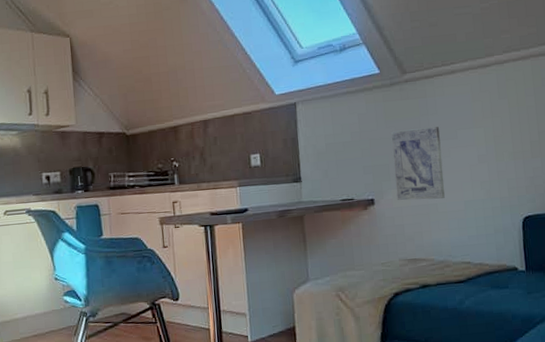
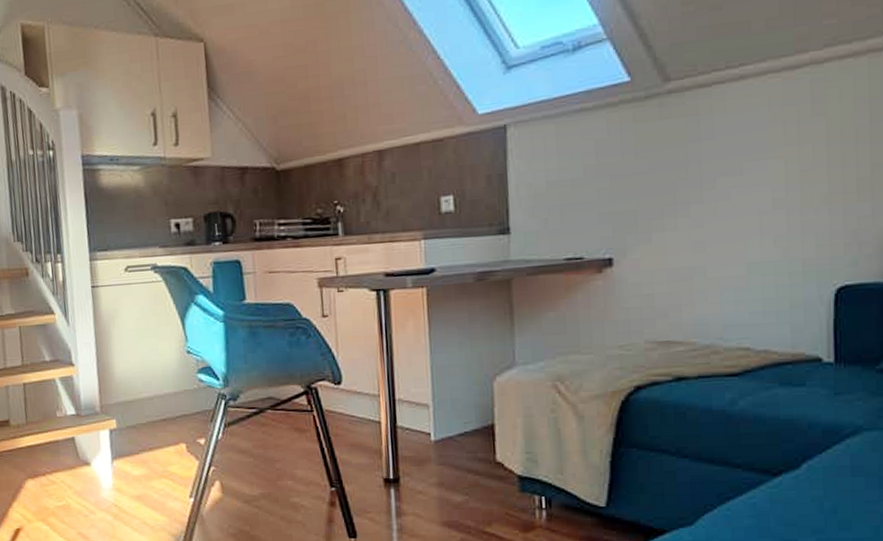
wall art: present [391,127,445,200] -> none [643,157,719,261]

